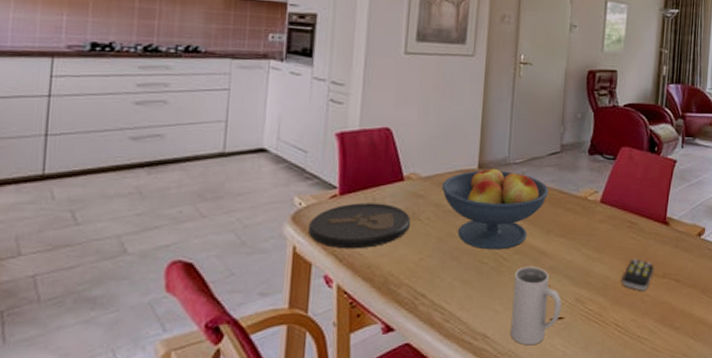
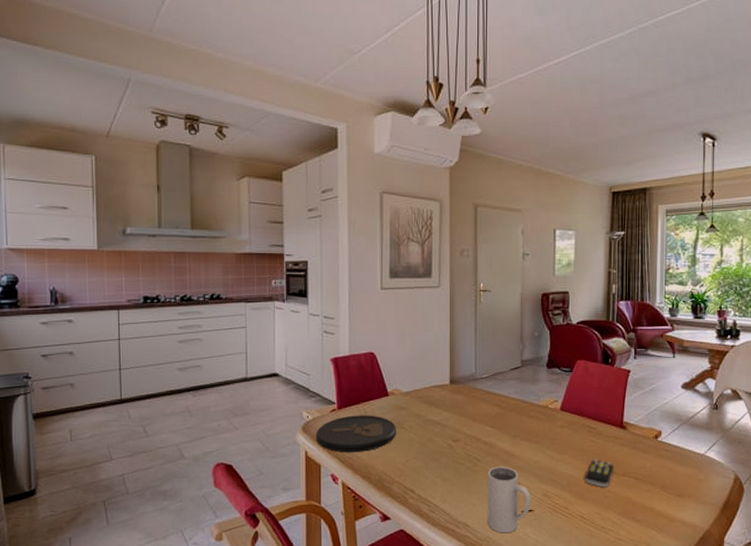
fruit bowl: present [441,166,549,250] -> none [420,382,513,453]

